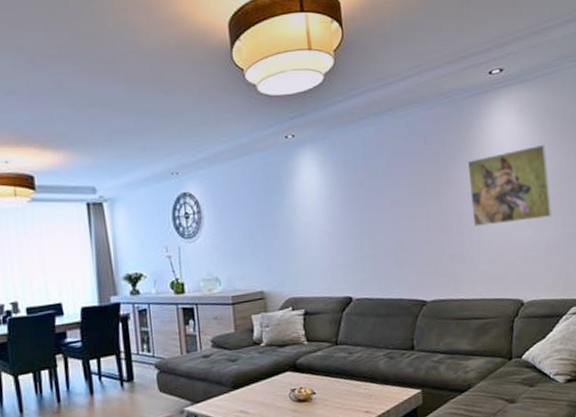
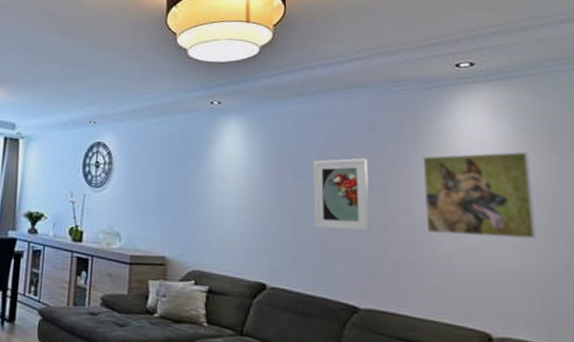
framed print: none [381,170,431,241] -> present [313,158,370,232]

